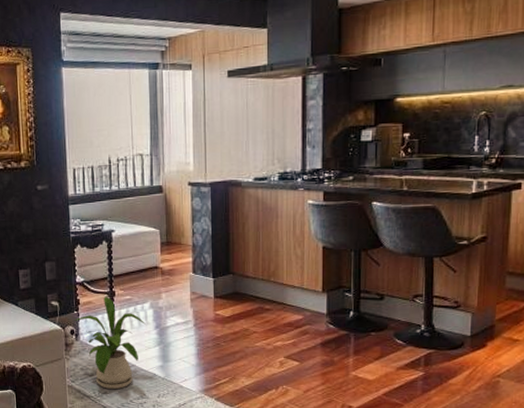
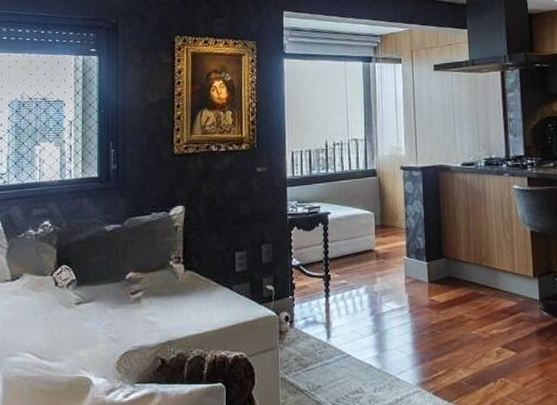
house plant: present [75,296,146,390] -> none [290,280,361,383]

